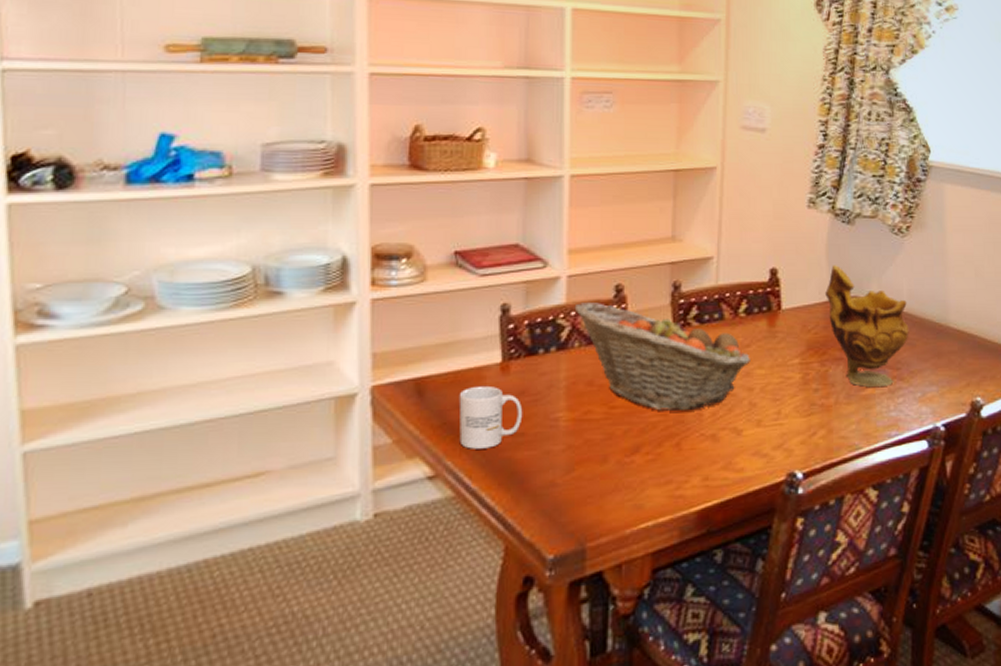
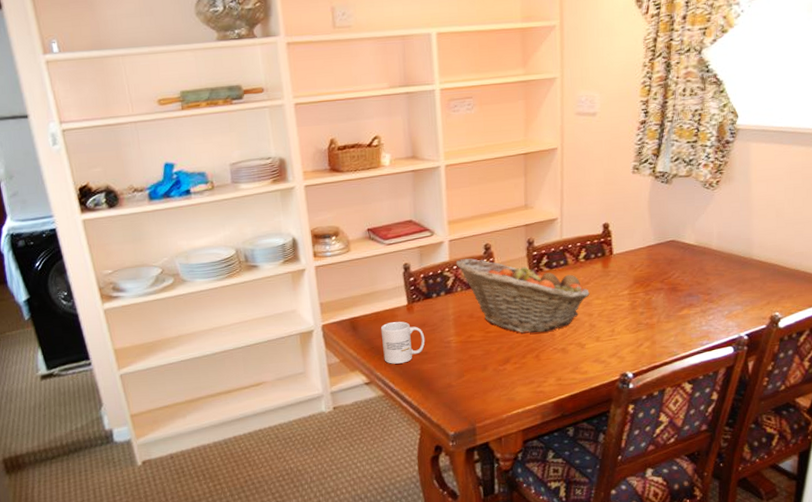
vase: present [825,265,909,387] -> none [648,217,718,309]

